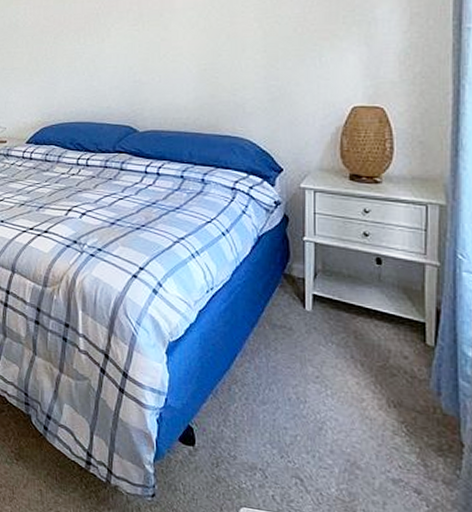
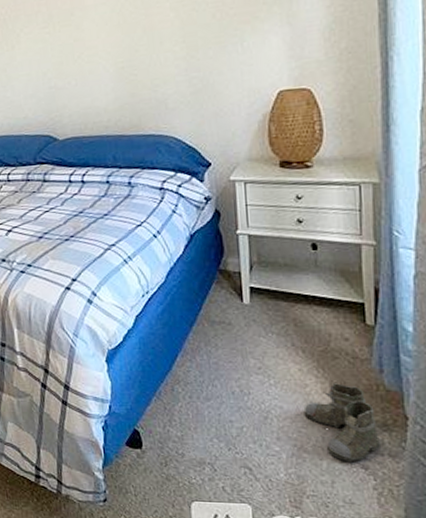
boots: none [359,401,438,493] -> present [303,383,385,466]

